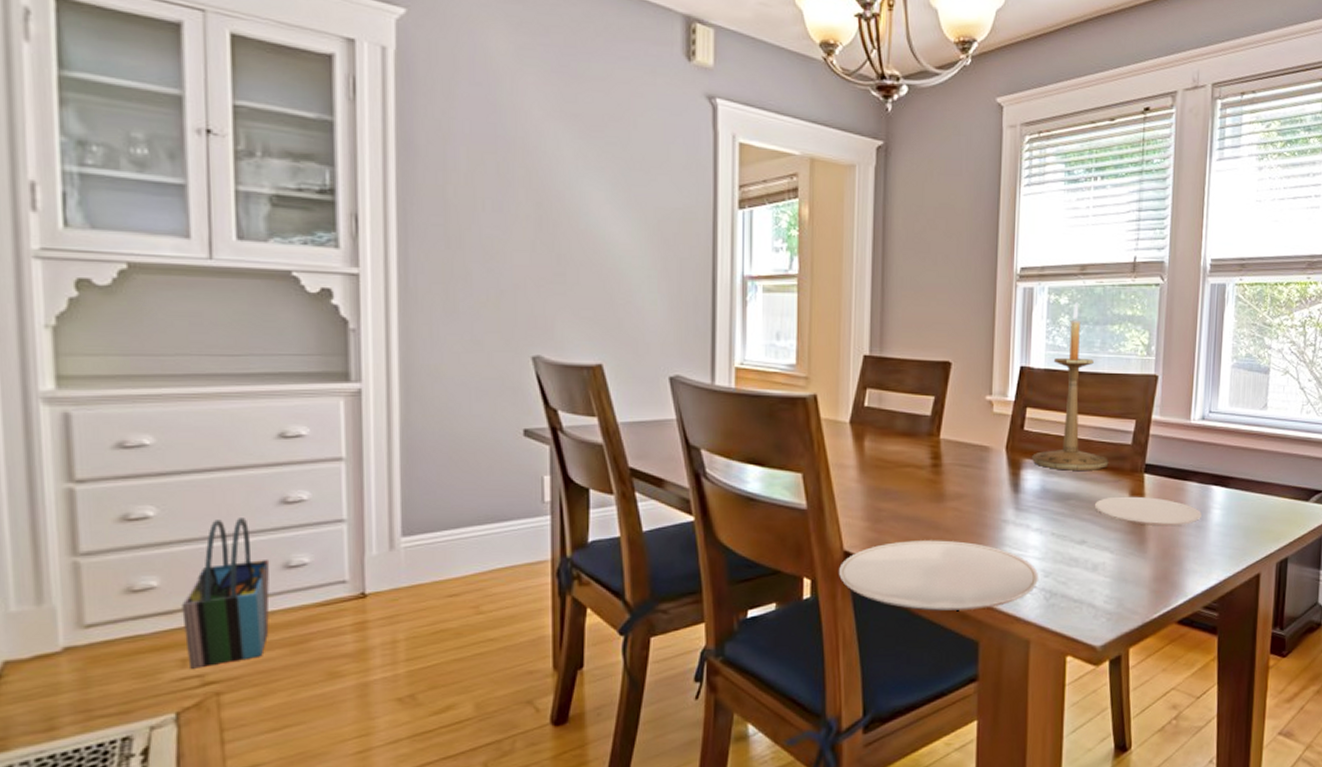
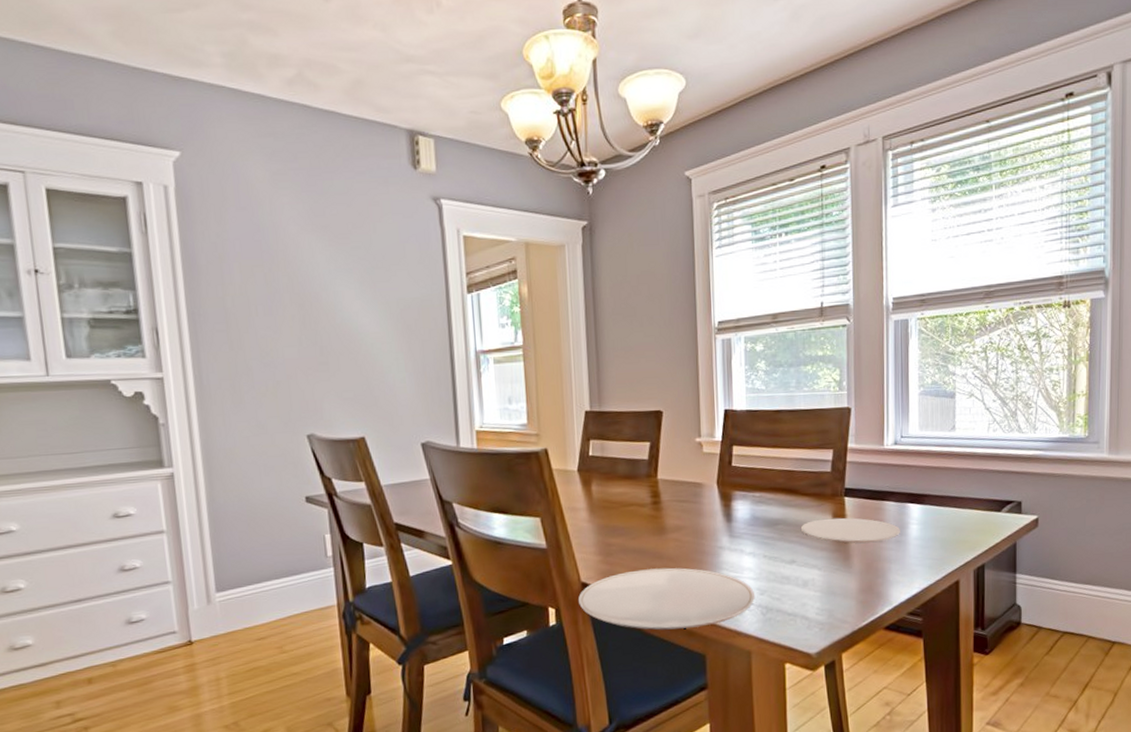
tote bag: present [181,518,270,669] -> none [52,585,120,709]
candlestick: present [1032,302,1109,470] -> none [741,348,811,499]

